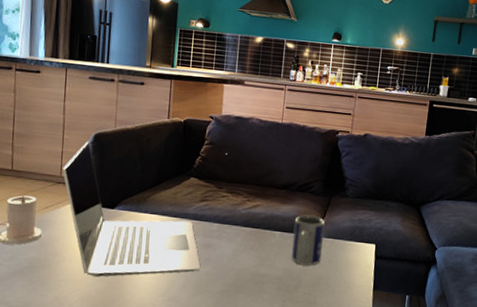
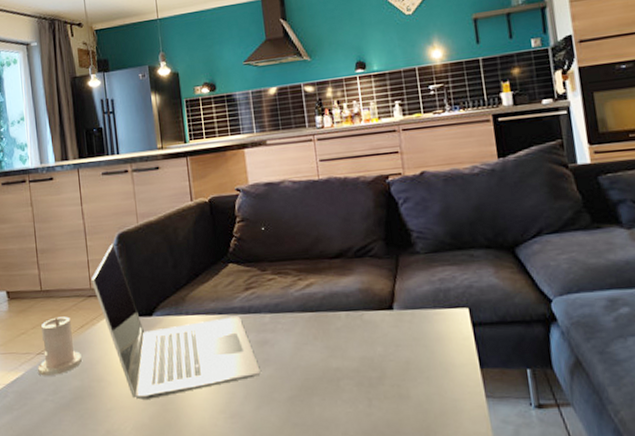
mug: present [291,214,325,266] -> none [359,283,403,349]

